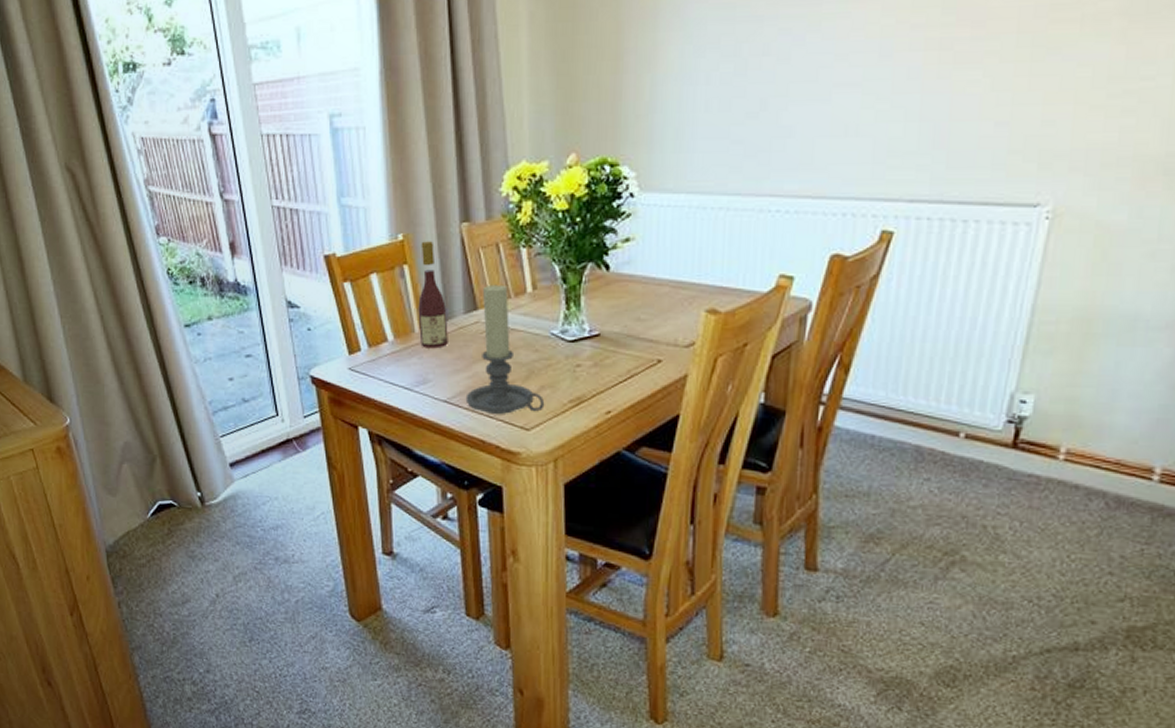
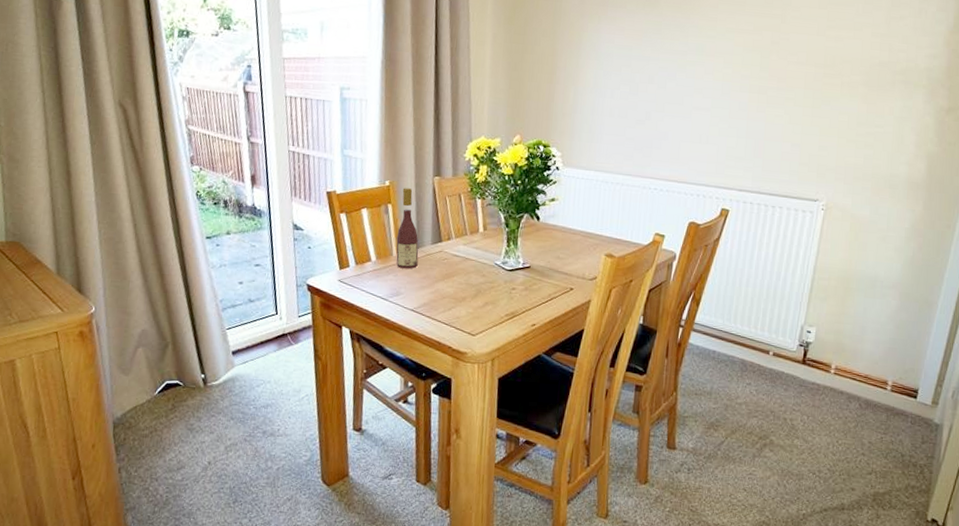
candle holder: present [465,284,545,414] -> none [428,224,488,322]

